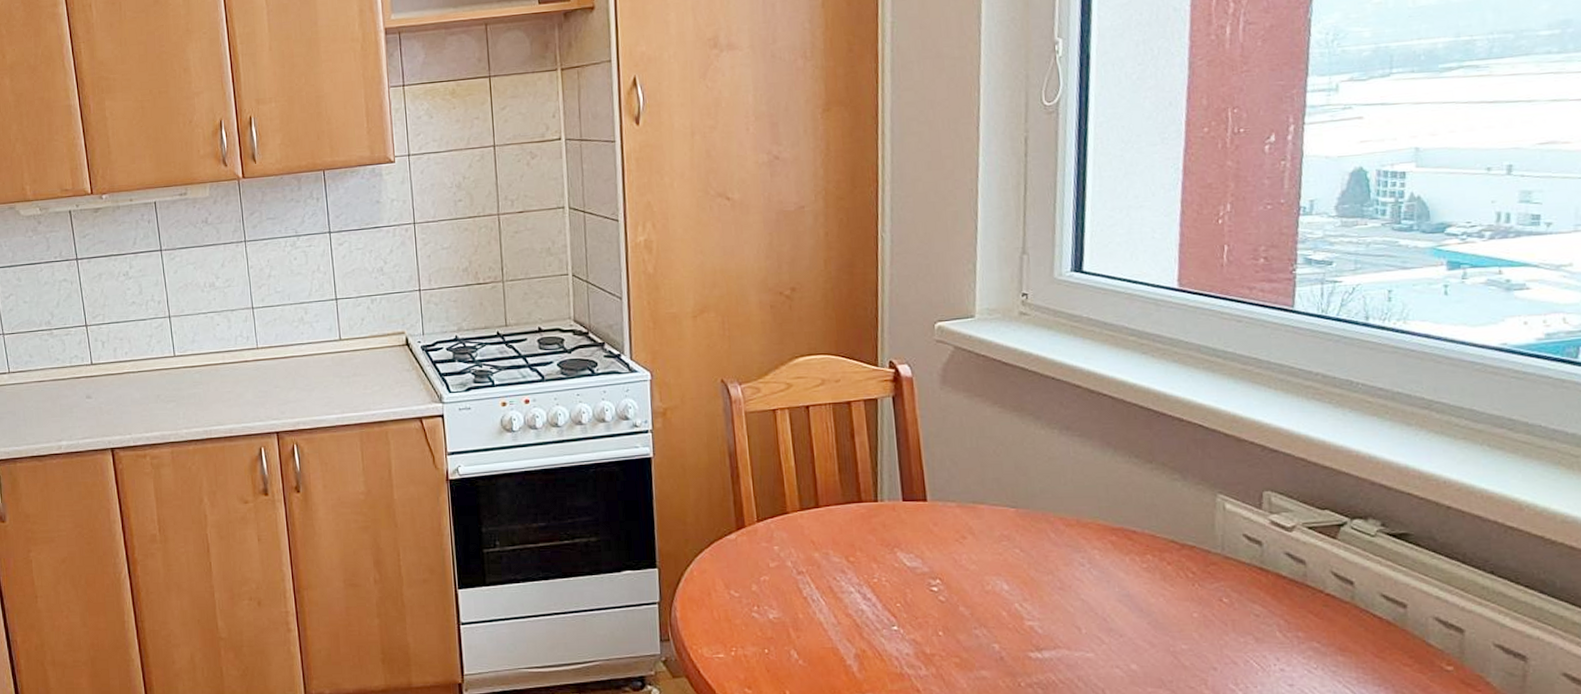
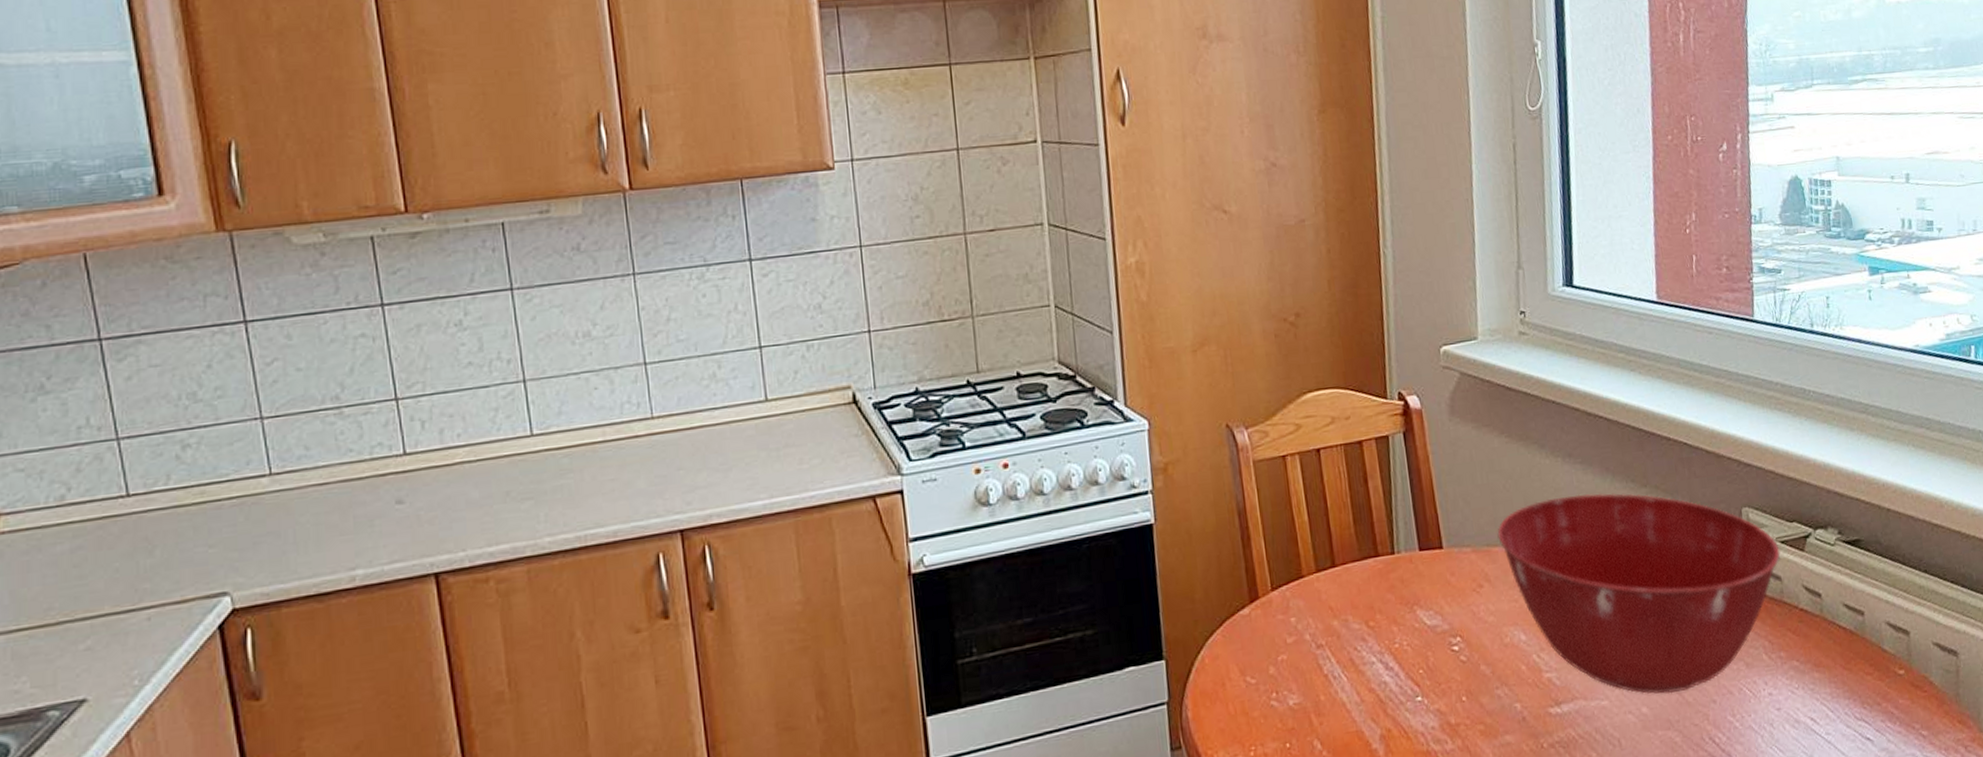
mixing bowl: none [984,464,1307,656] -> present [1497,493,1781,694]

